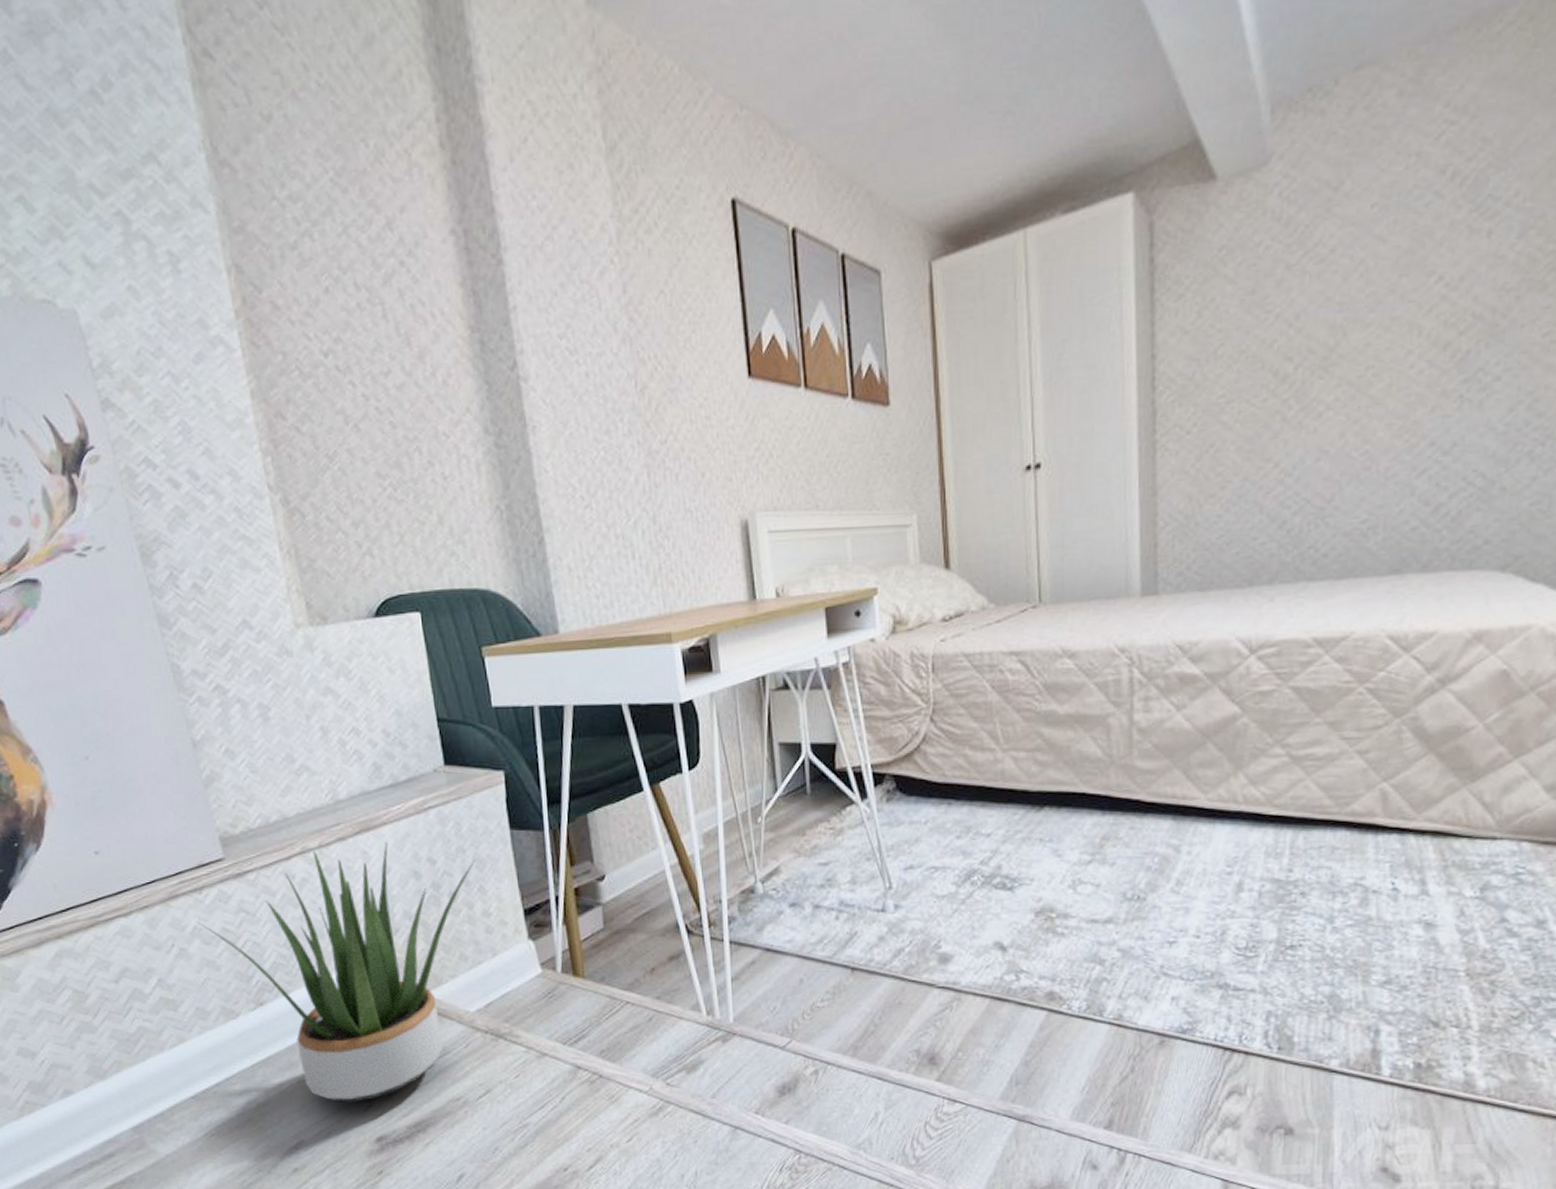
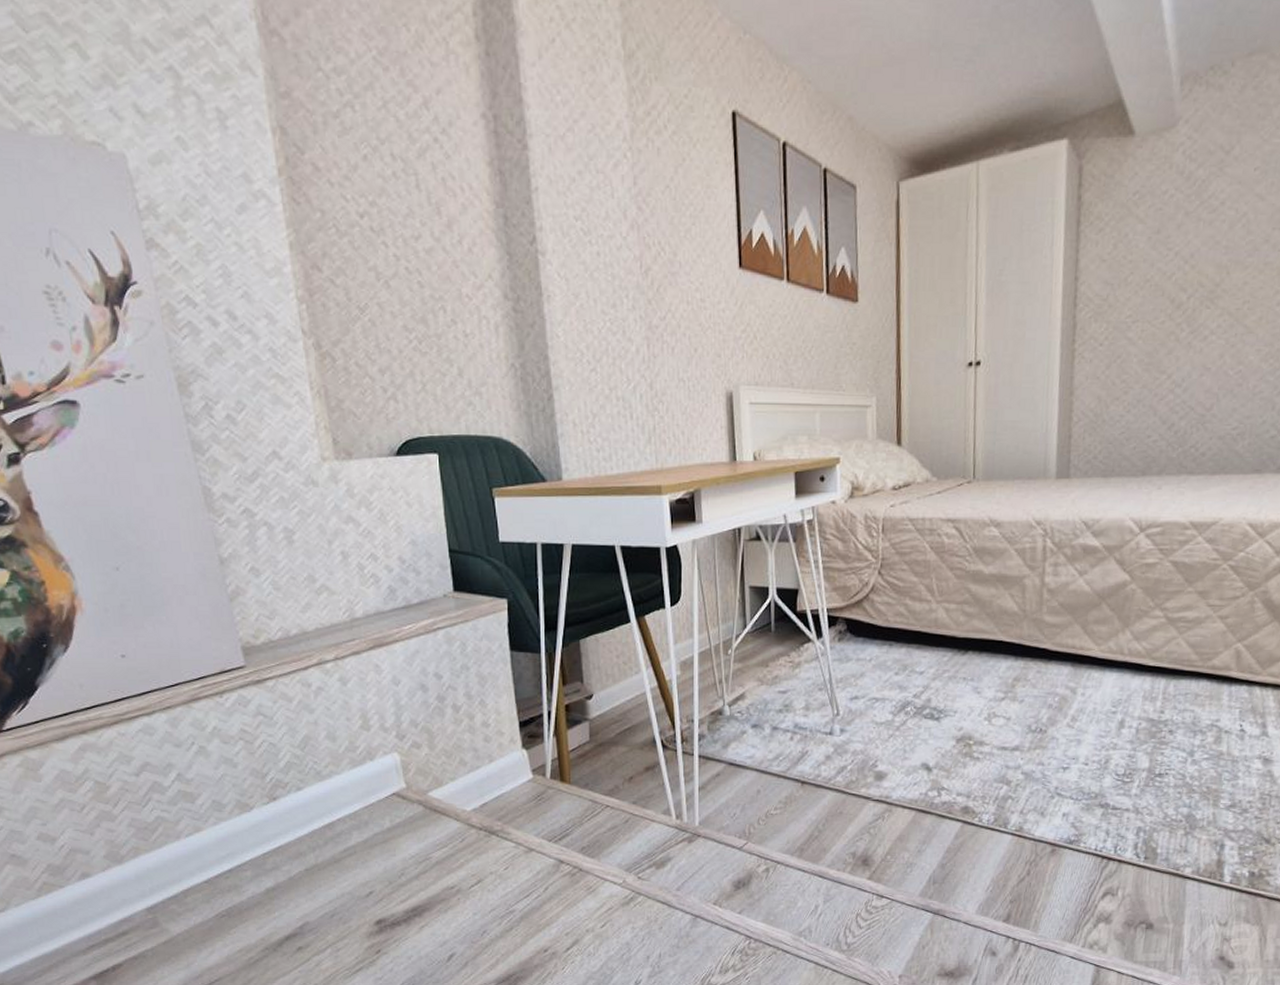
potted plant: present [197,842,476,1103] -> none [217,657,479,889]

